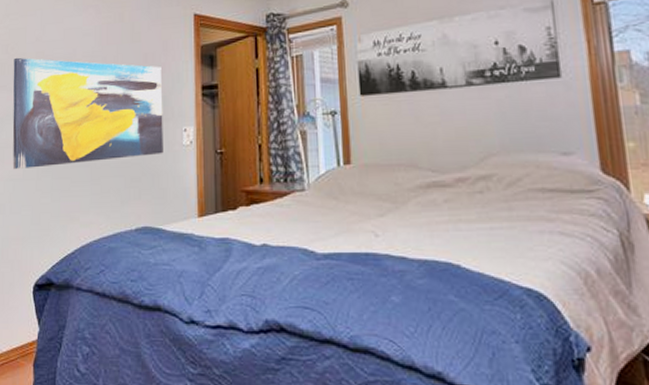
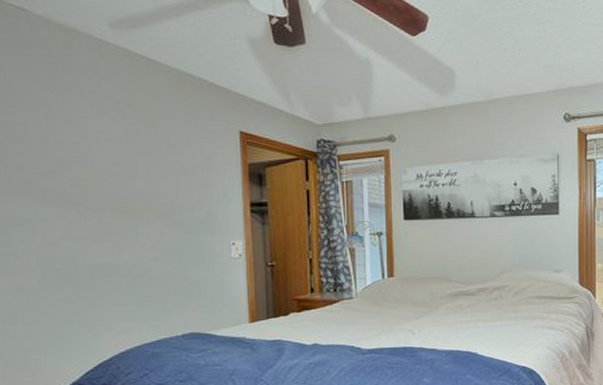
wall art: present [12,57,163,170] -> none [11,157,210,279]

